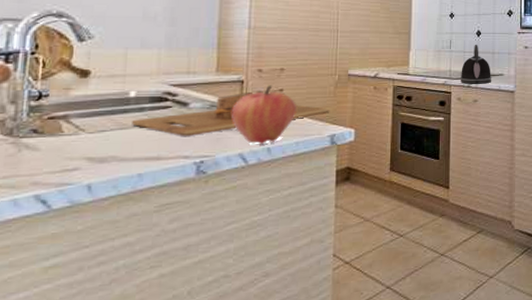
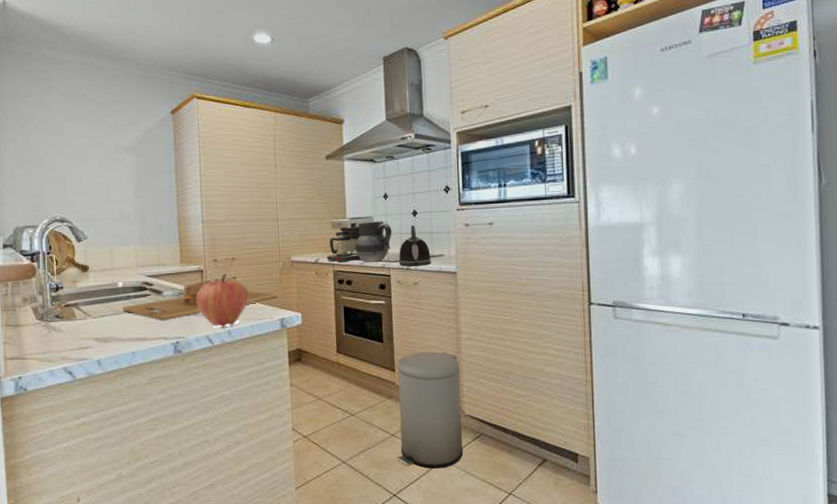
coffee maker: none [388,33,439,78] -> present [327,216,374,262]
ceramic jug: none [418,39,456,79] -> present [355,221,392,263]
pedal bin: none [444,167,512,287] -> present [396,351,464,469]

